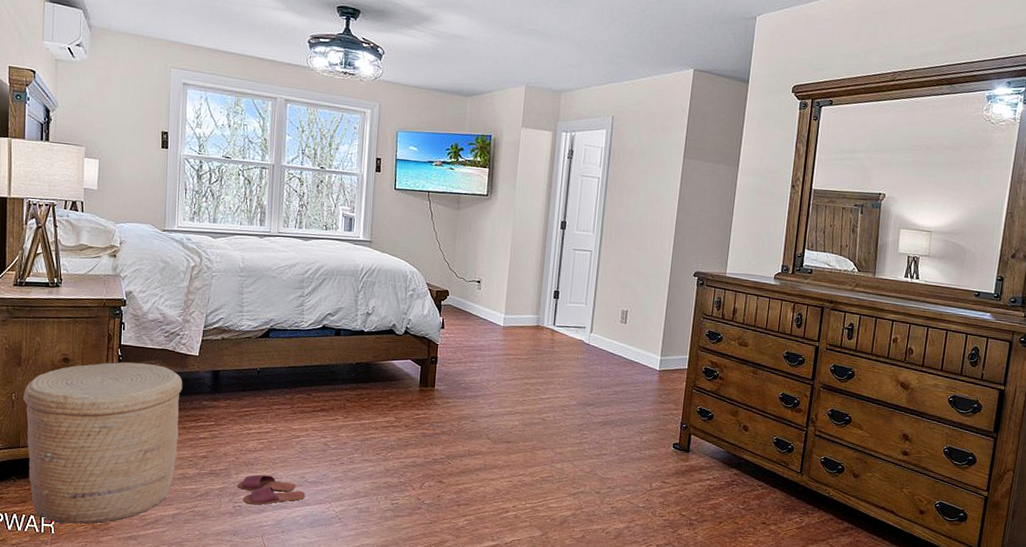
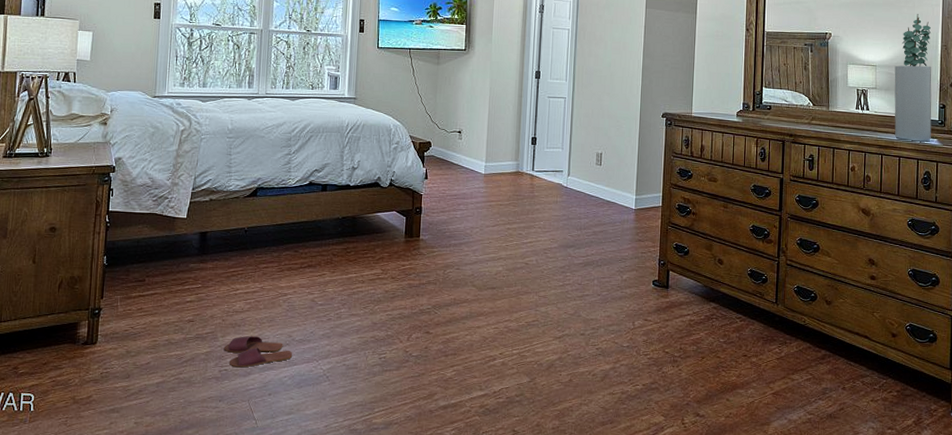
woven basket: present [24,362,183,524] -> none [8,228,170,399]
vase: none [944,176,997,316] -> present [894,14,932,142]

